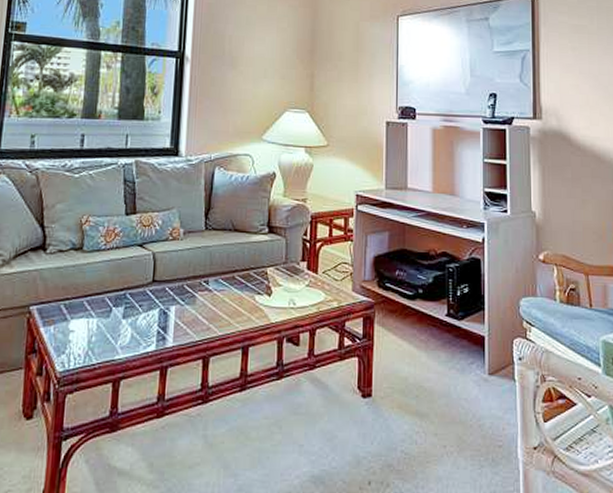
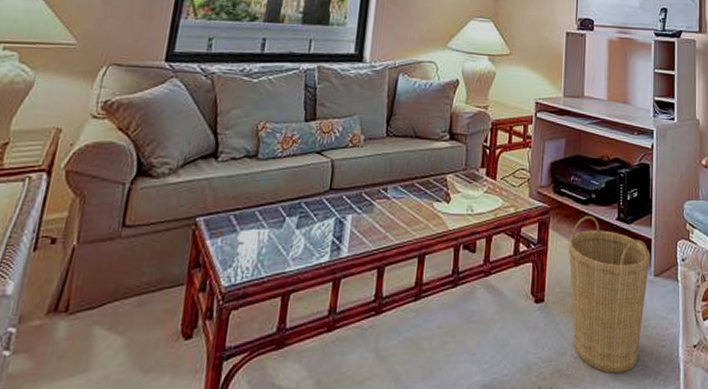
basket: none [395,311,485,471] -> present [568,216,651,373]

